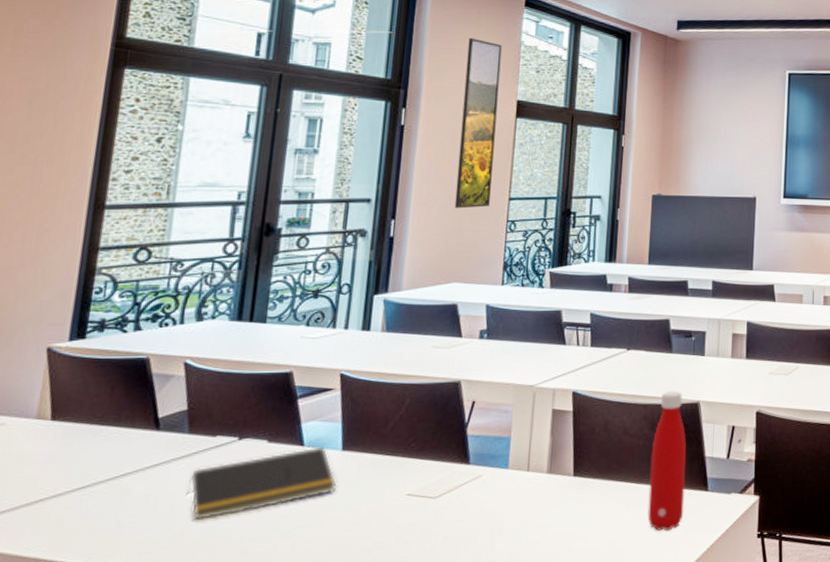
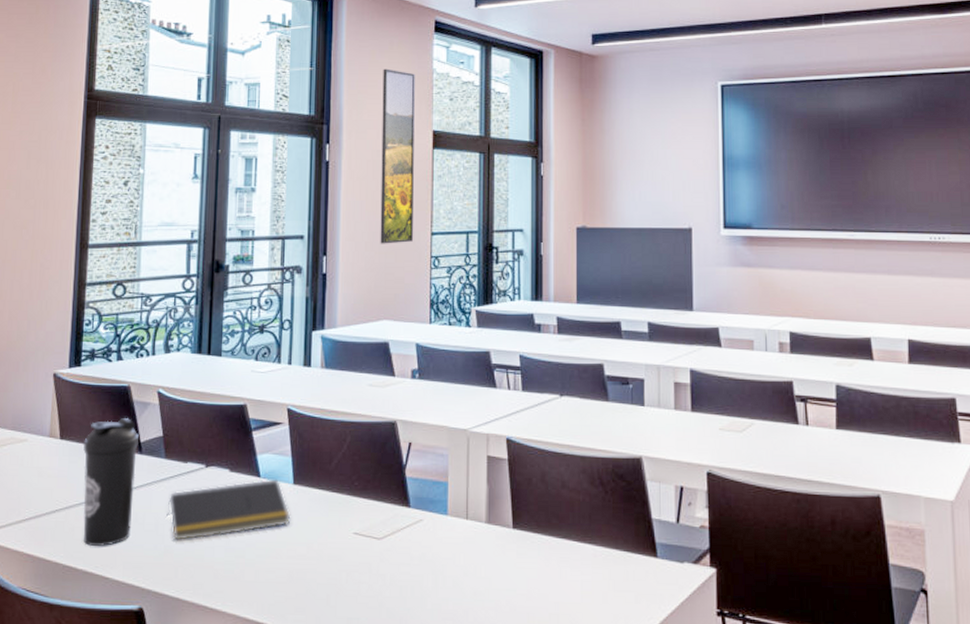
water bottle: none [75,393,157,536] -> present [83,418,139,546]
bottle: present [647,390,687,531] -> none [592,443,632,597]

